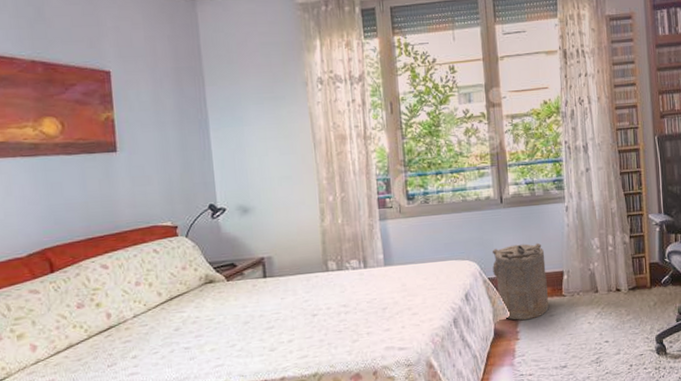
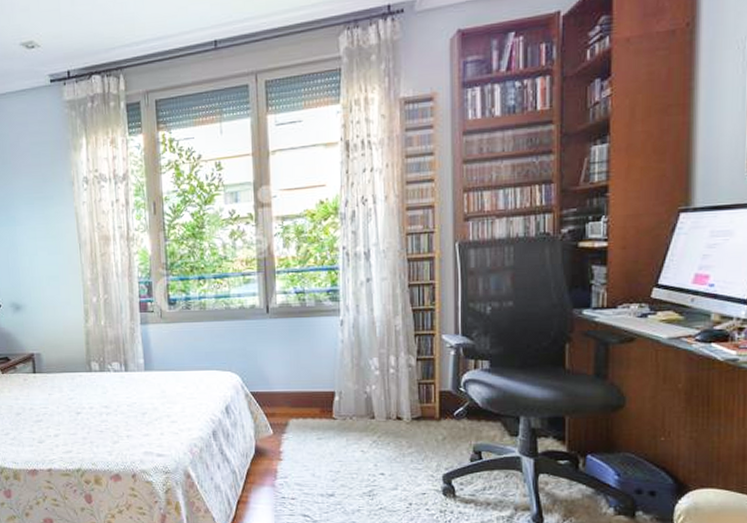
laundry hamper: present [492,242,549,321] -> none [255,358,316,441]

